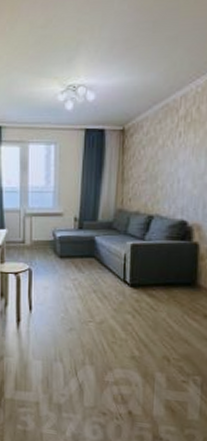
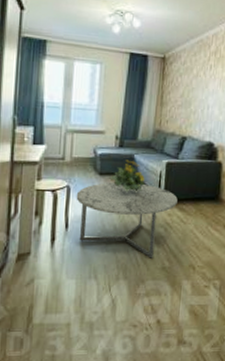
coffee table: none [38,265,146,346] -> present [76,182,178,258]
flowering plant: none [70,242,108,276] -> present [109,160,145,192]

